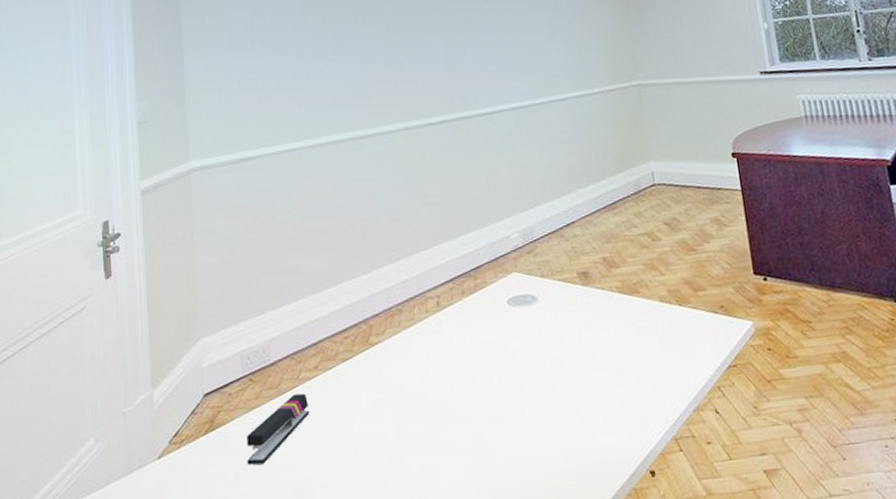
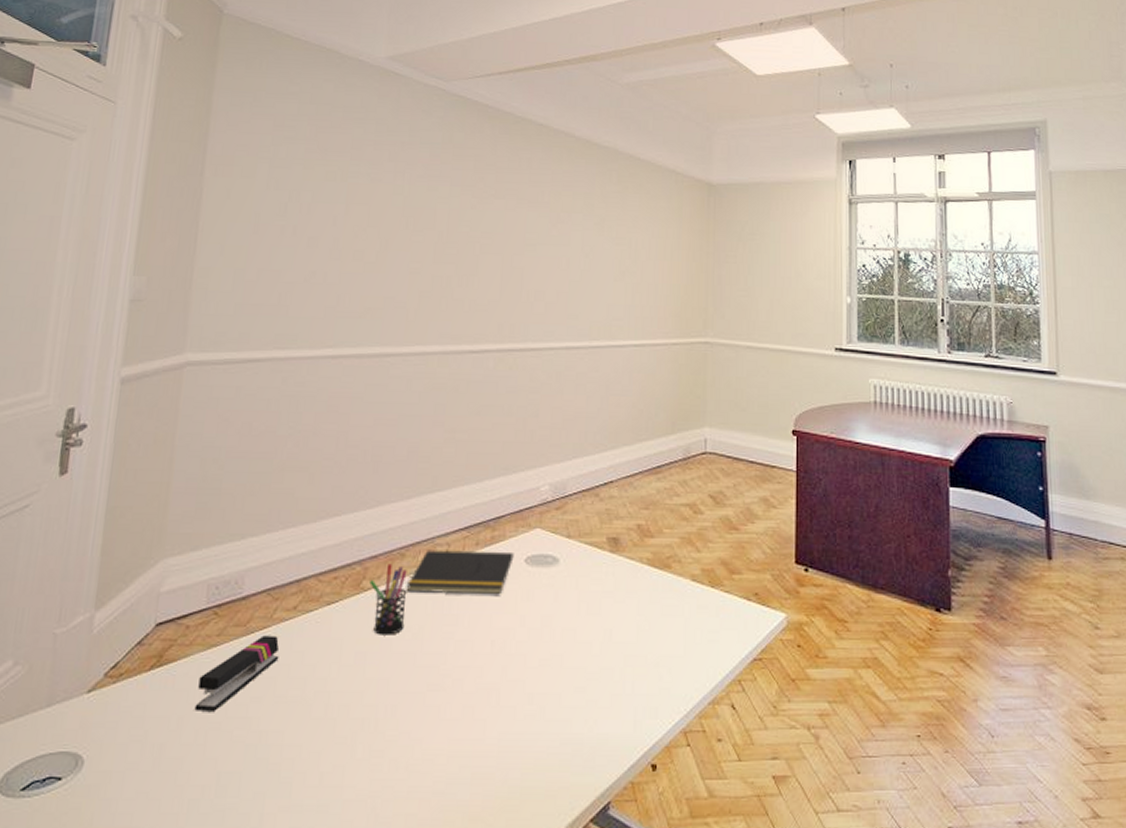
pen holder: none [376,319,412,383] -> present [369,563,407,635]
notepad: none [407,297,497,343] -> present [406,550,514,594]

